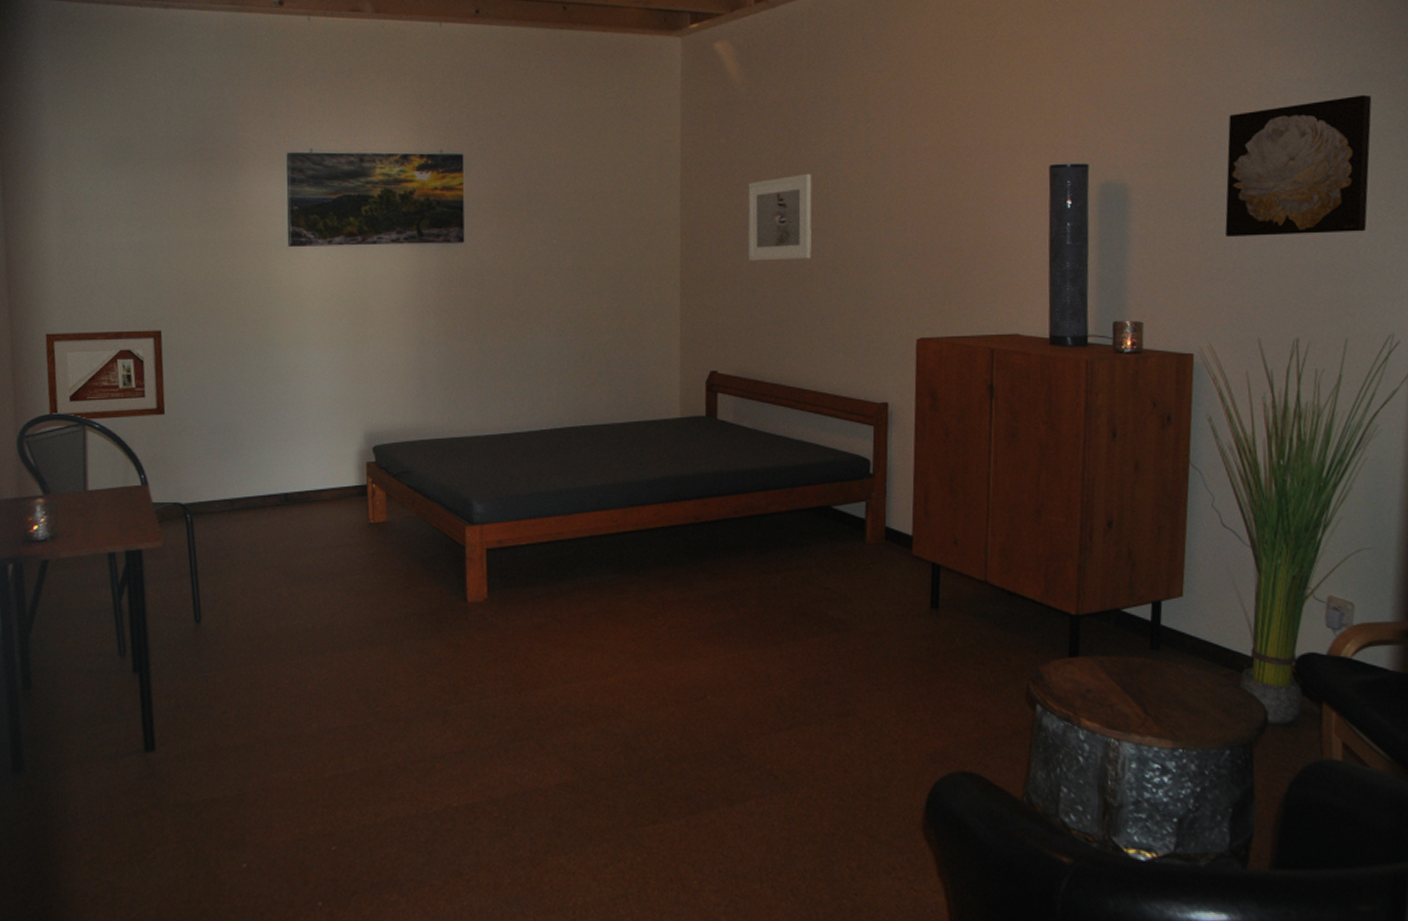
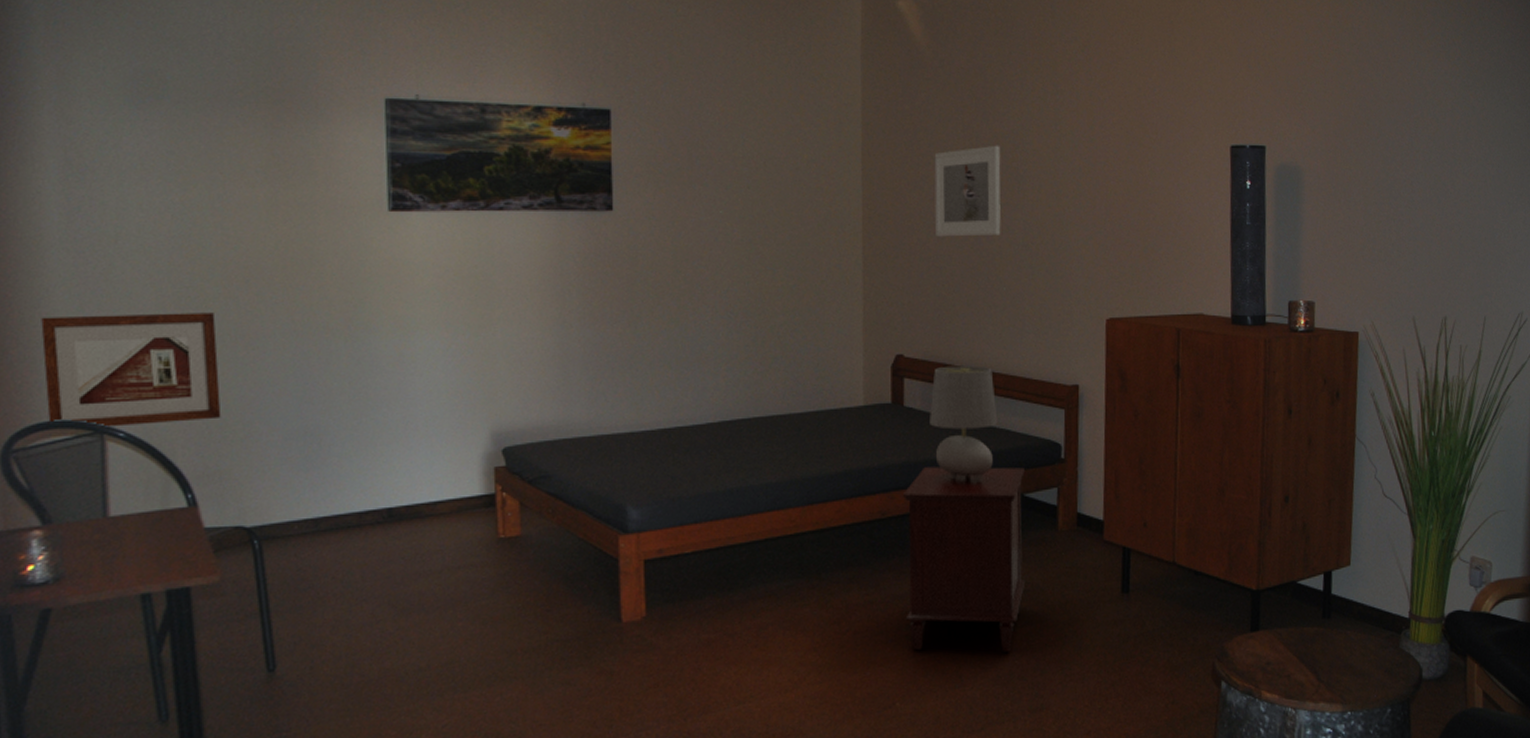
nightstand: none [716,477,833,657] -> present [903,467,1026,652]
table lamp: none [741,382,807,493] -> present [930,365,998,483]
wall art: present [1225,94,1372,238] -> none [1385,90,1505,221]

